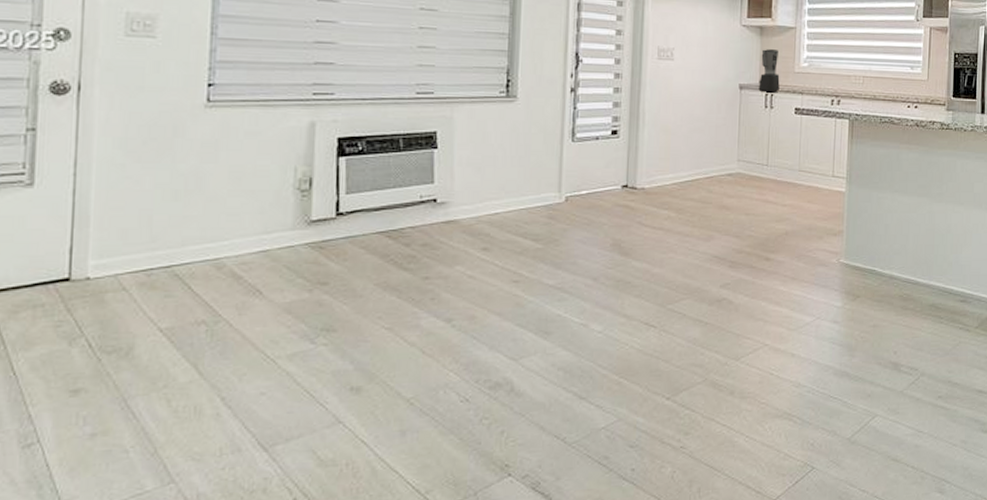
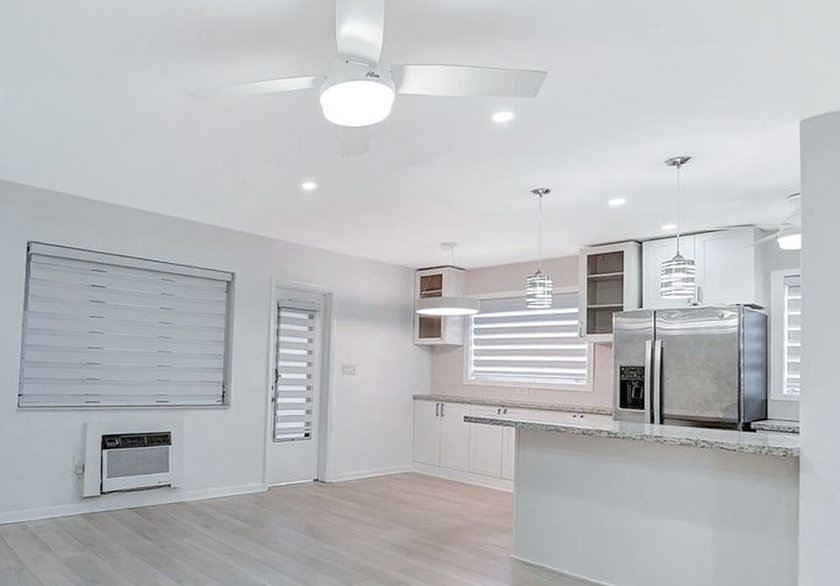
blender: present [758,49,780,93] -> none [430,365,450,403]

